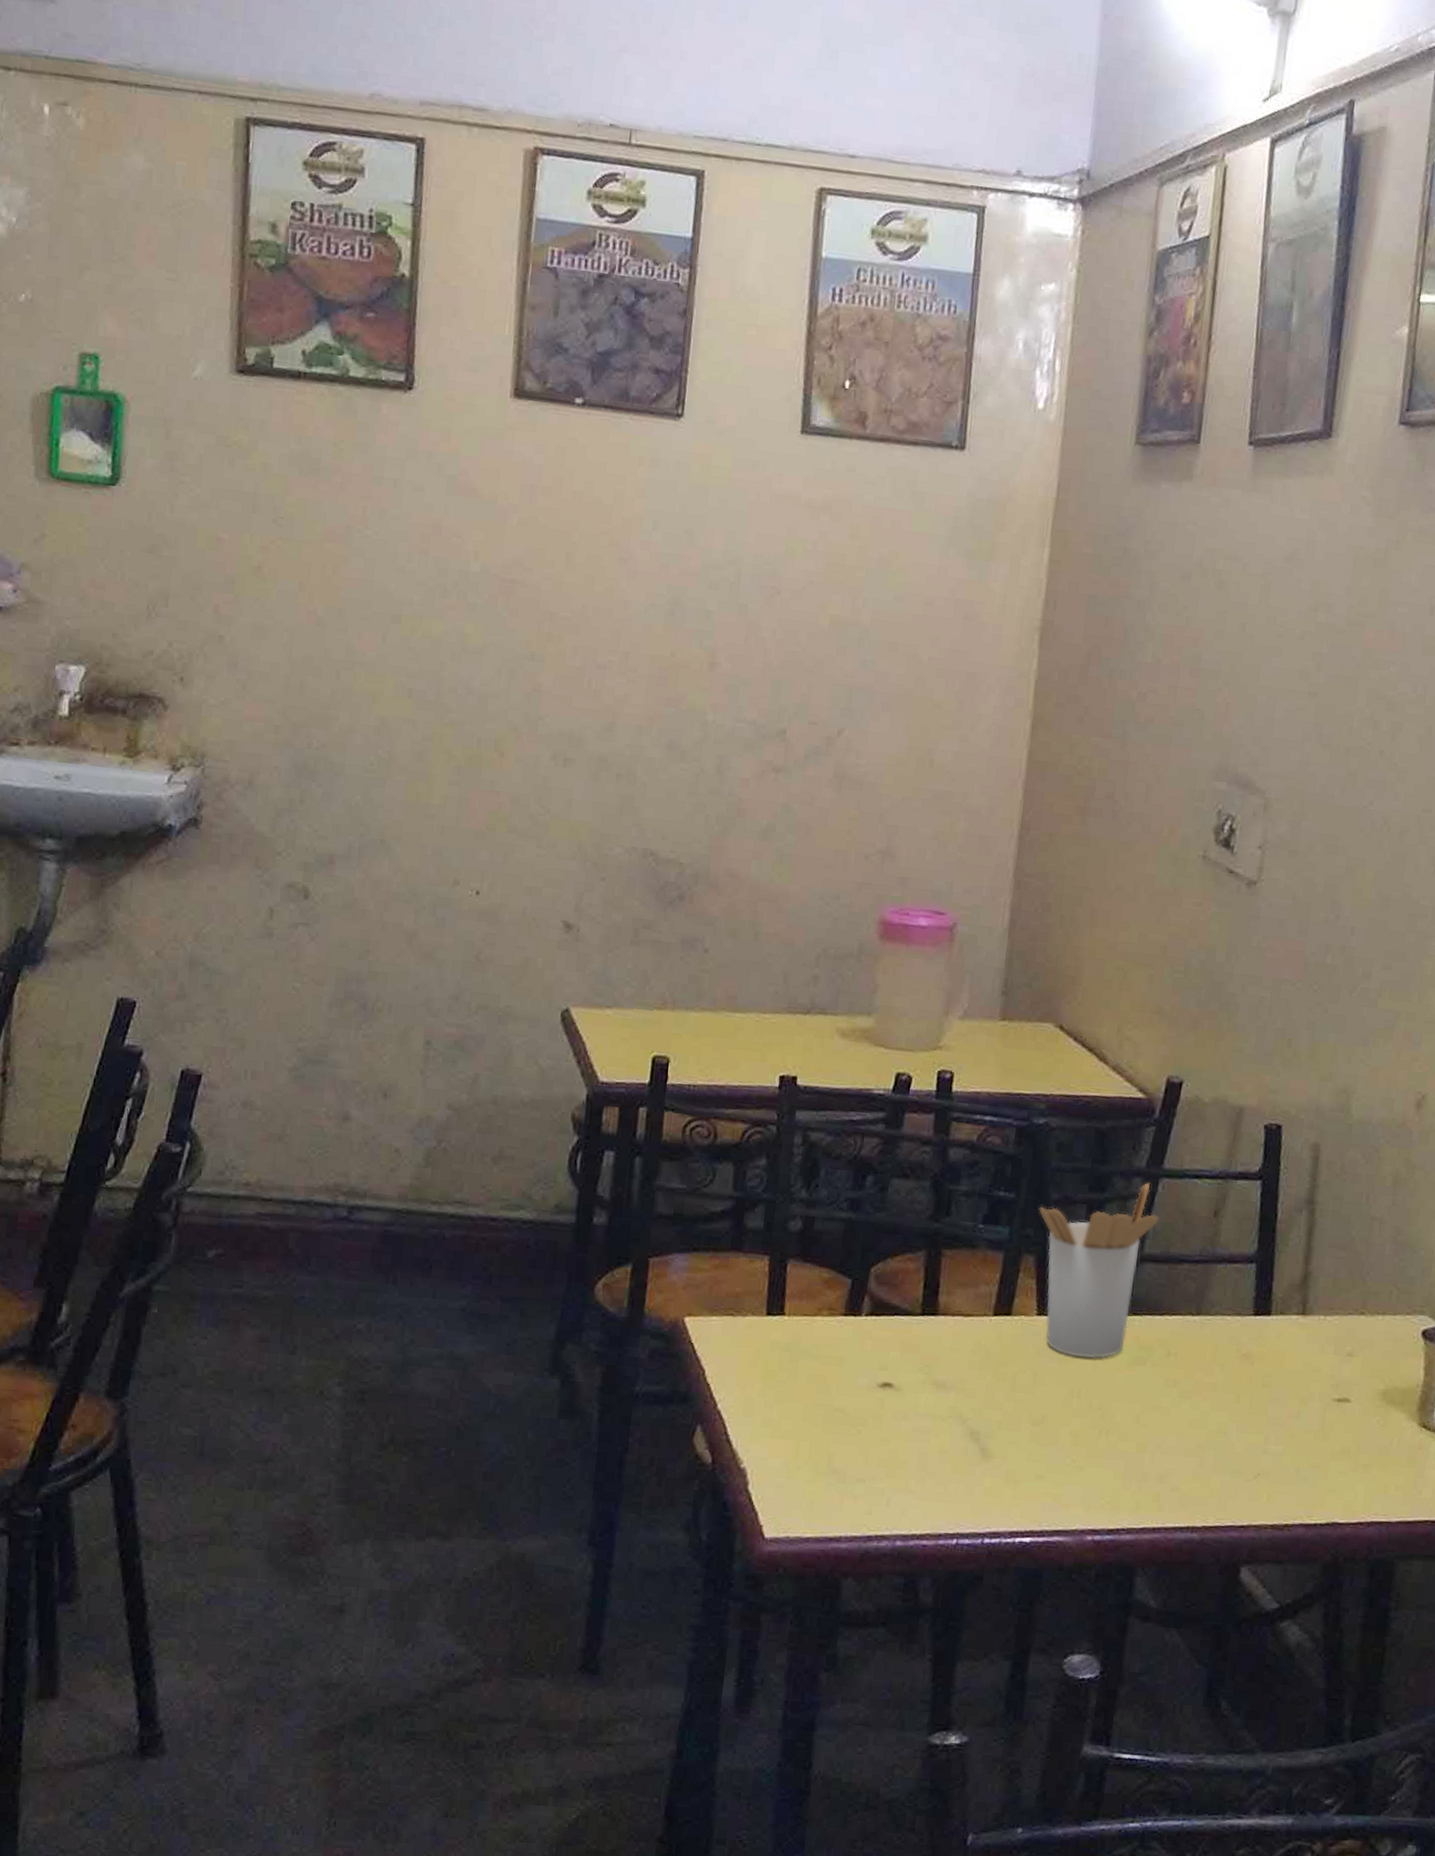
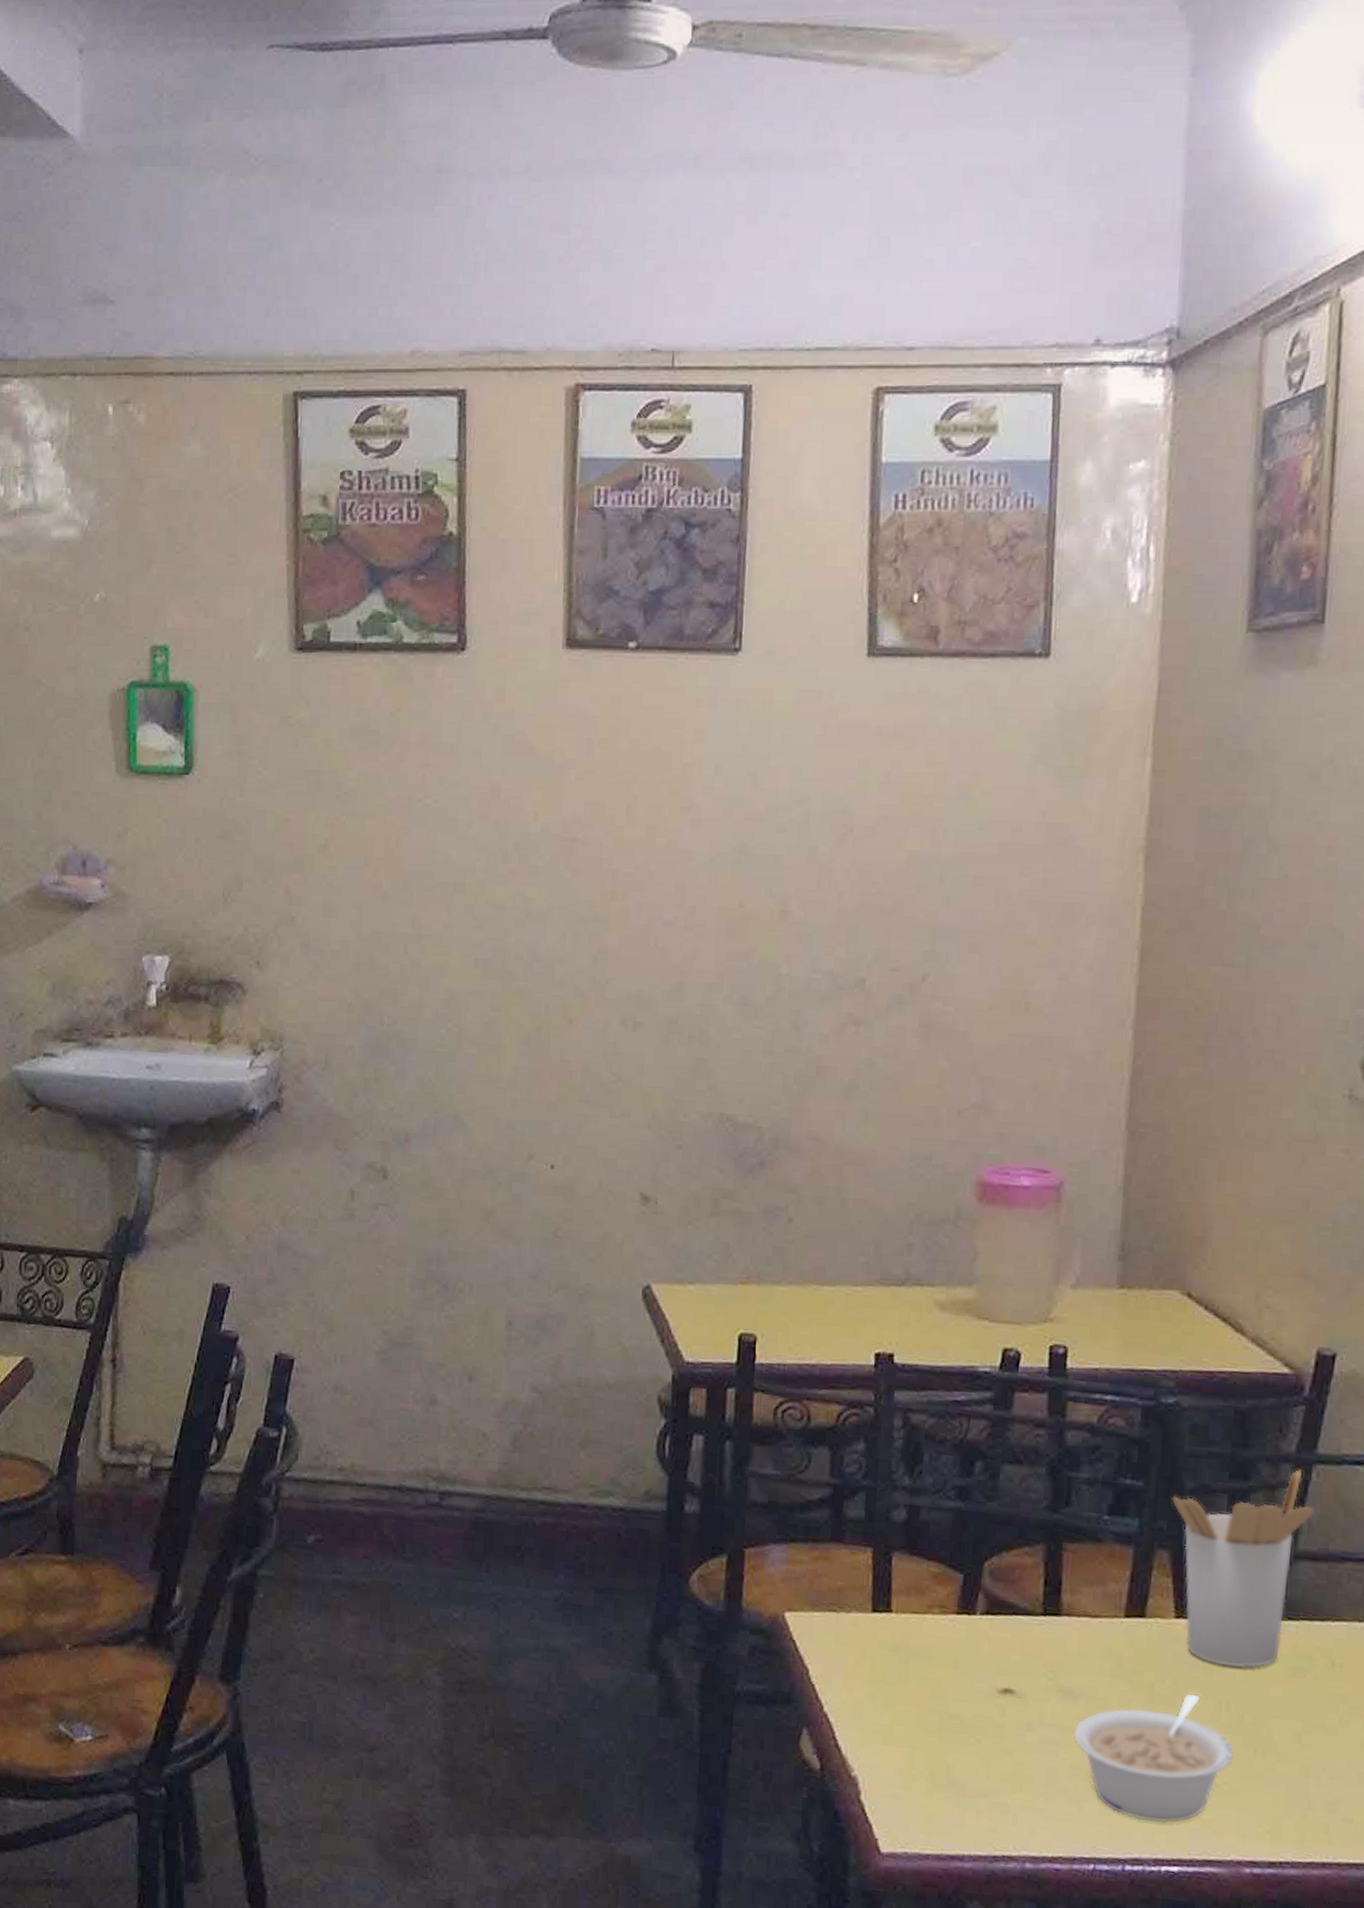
legume: none [943,1382,1083,1500] -> present [1073,1693,1235,1824]

